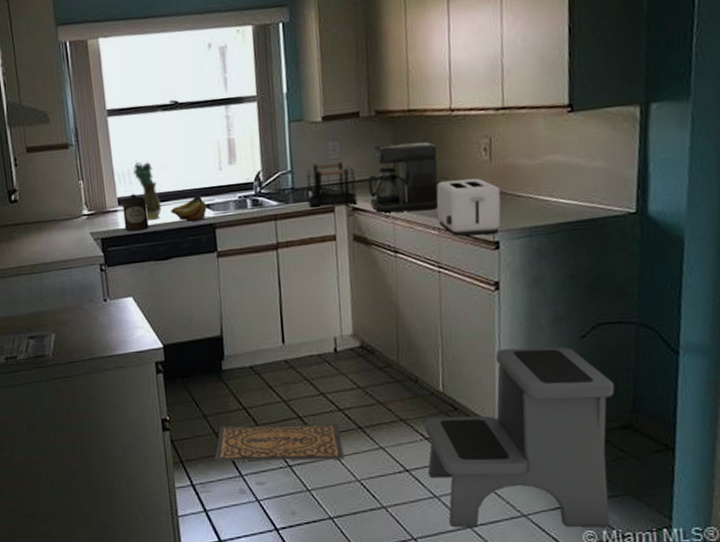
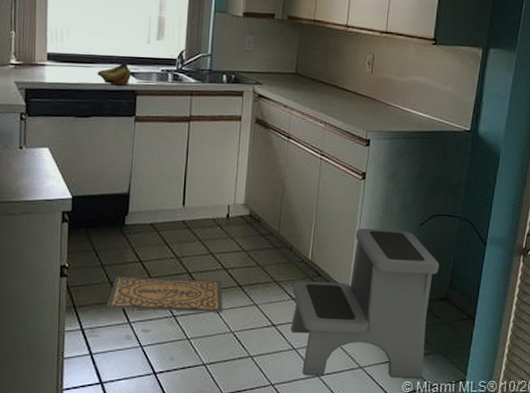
canister: present [122,194,149,232] -> none [50,52,75,87]
vase: present [133,160,162,220] -> none [65,21,89,79]
dish rack: present [306,161,357,209] -> none [222,52,265,92]
coffee maker: present [368,141,439,214] -> none [273,45,333,106]
toaster: present [436,178,501,237] -> none [325,83,376,133]

